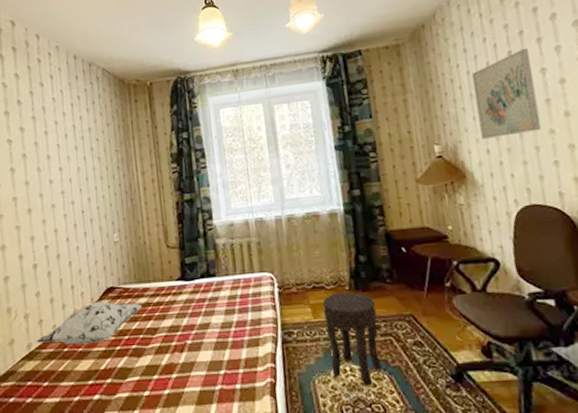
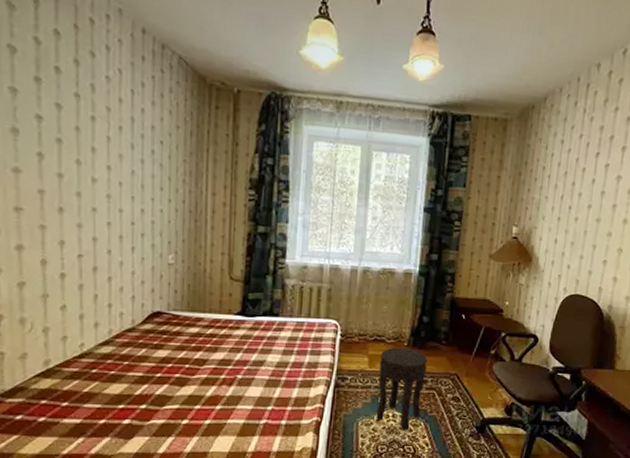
decorative pillow: present [36,301,143,345] -> none [56,324,193,368]
wall art: present [471,48,542,139] -> none [554,153,614,232]

